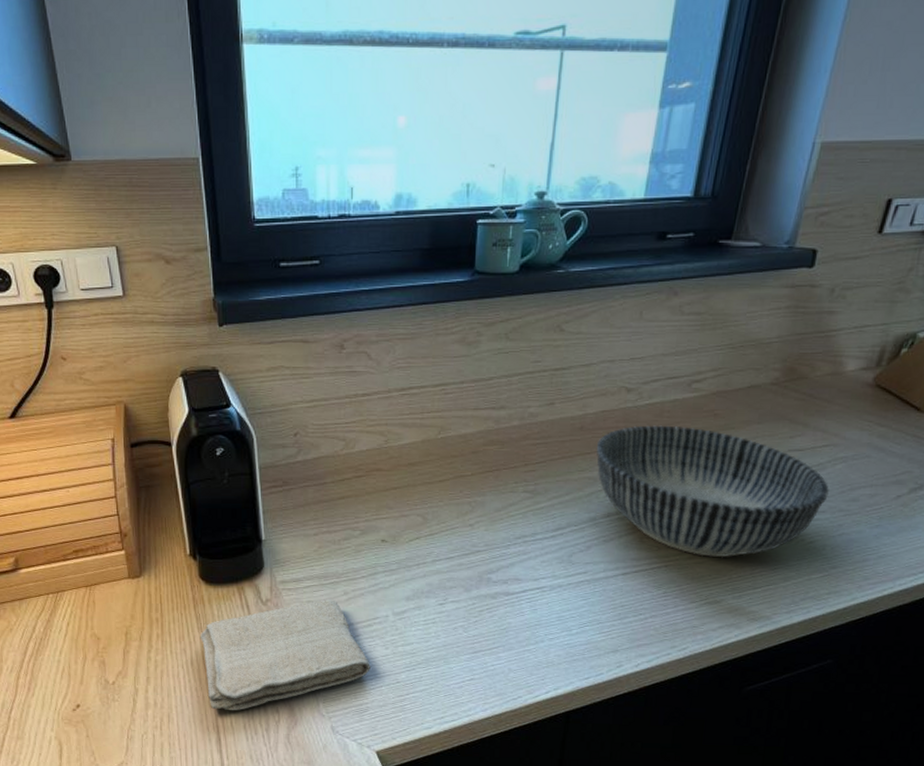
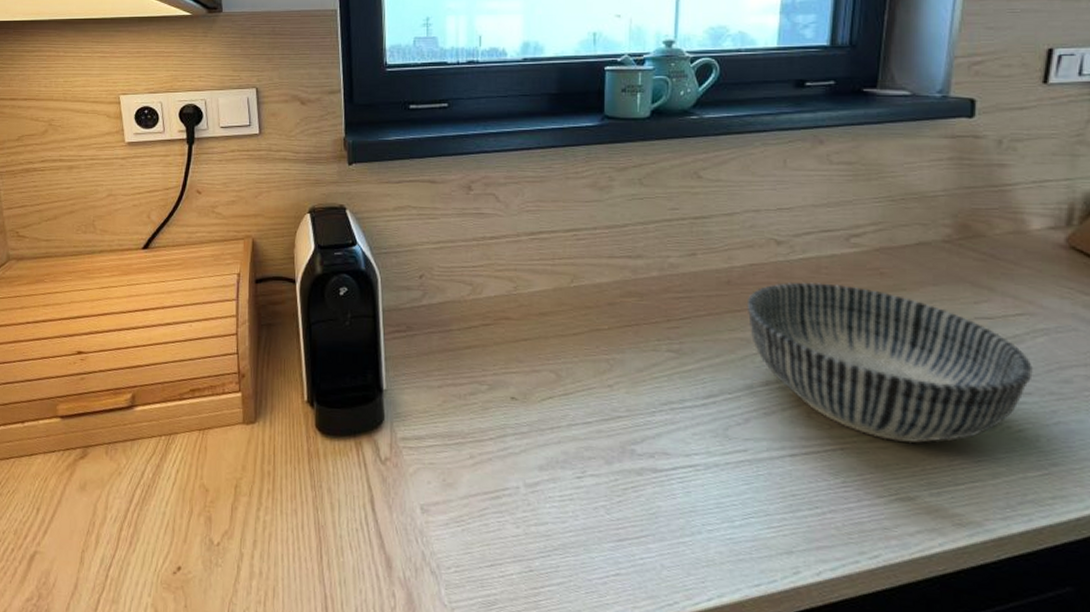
washcloth: present [200,599,370,710] -> none [312,462,499,590]

